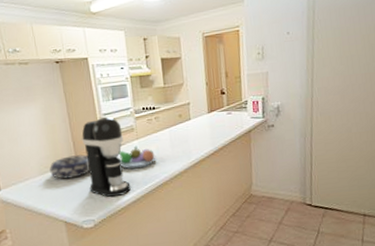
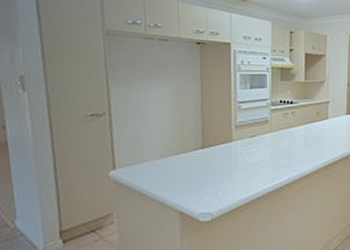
decorative bowl: present [50,154,90,179] -> none [172,141,216,165]
coffee maker: present [81,116,131,197] -> none [212,104,257,190]
fruit bowl: present [119,145,156,169] -> none [248,138,288,163]

